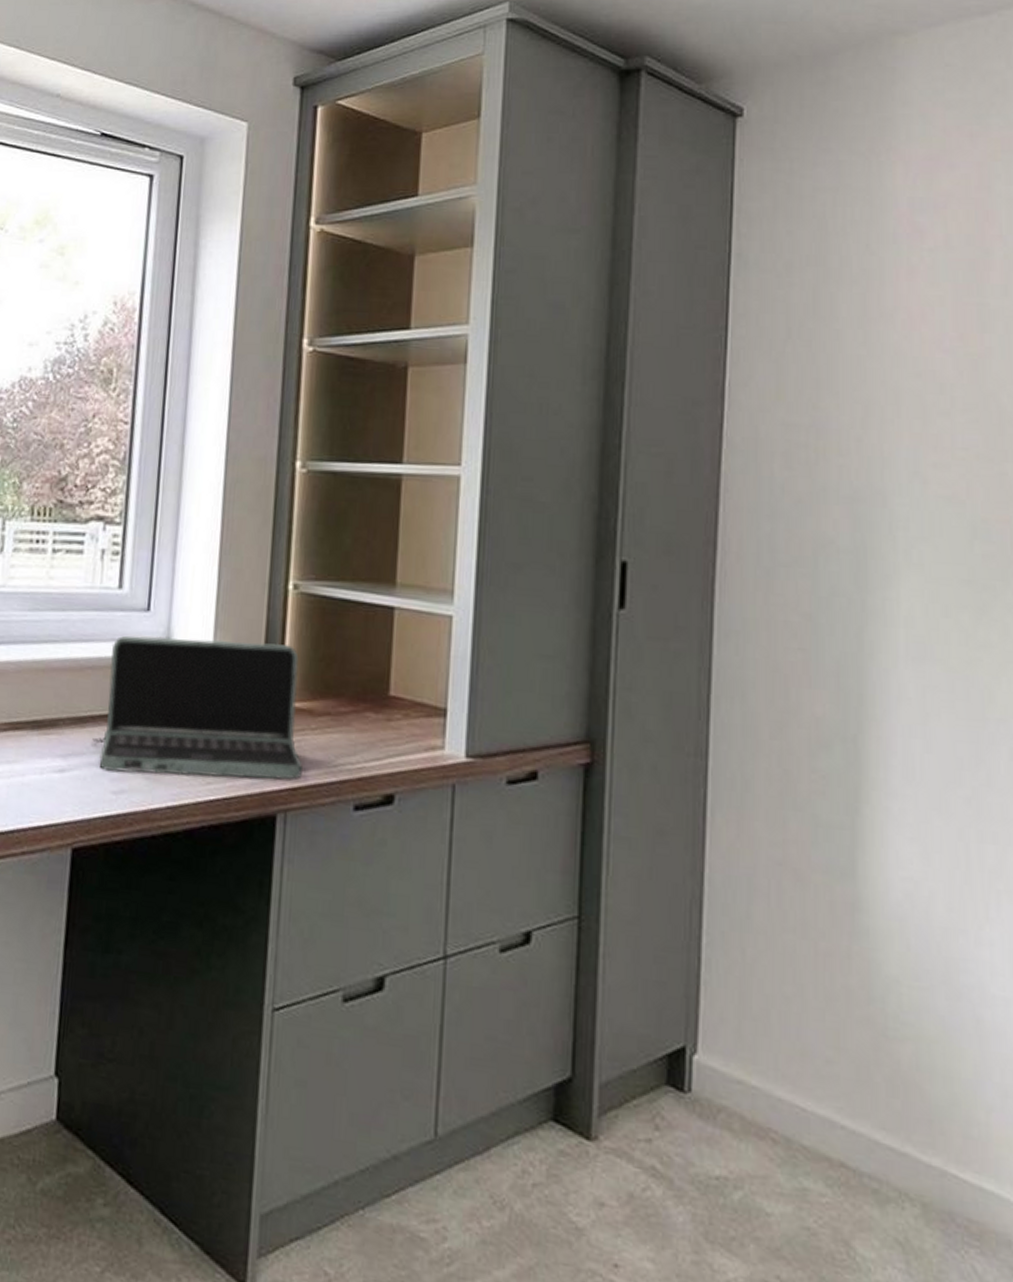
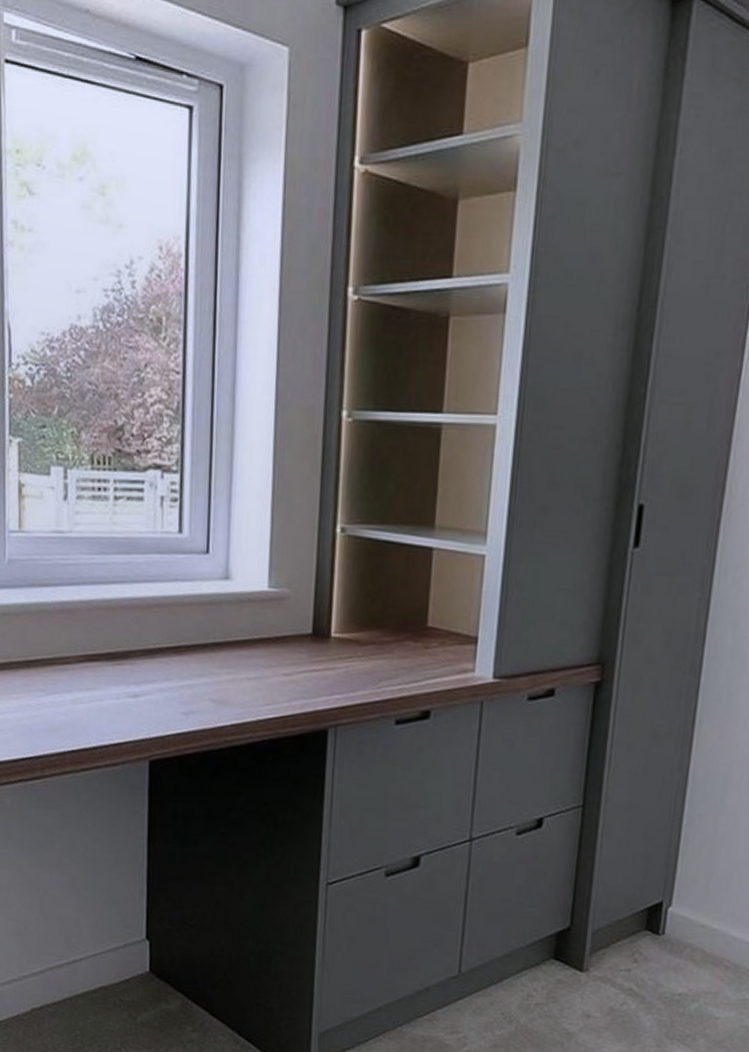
laptop: present [92,635,303,780] -> none [162,576,350,700]

